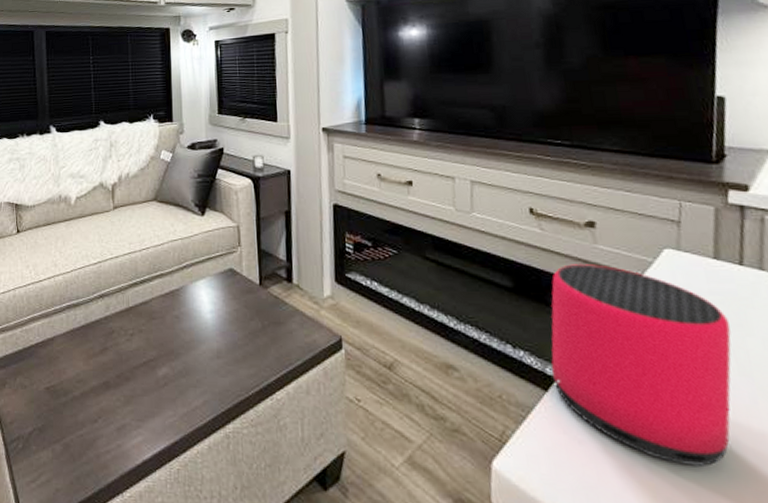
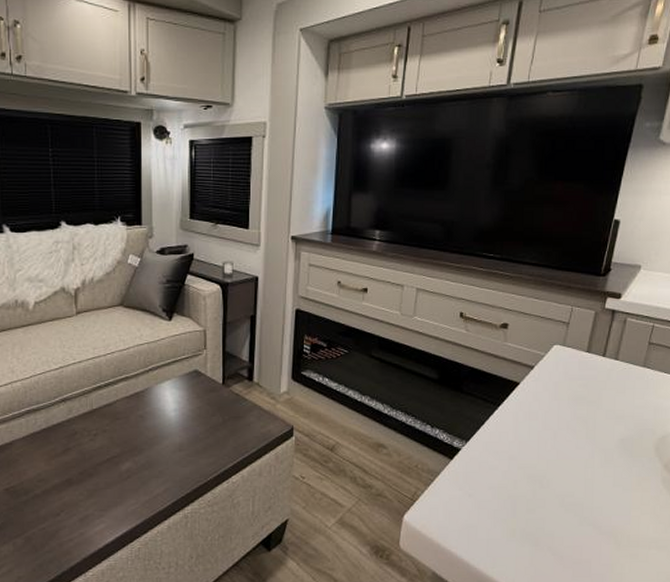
speaker: present [551,264,731,467] -> none [457,358,587,505]

